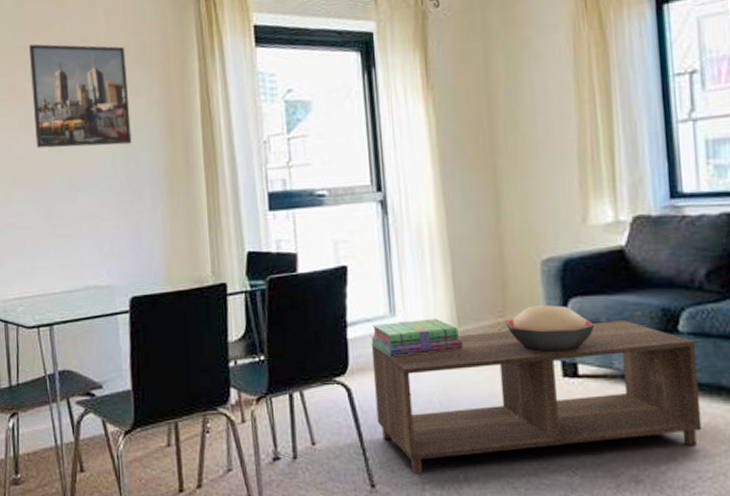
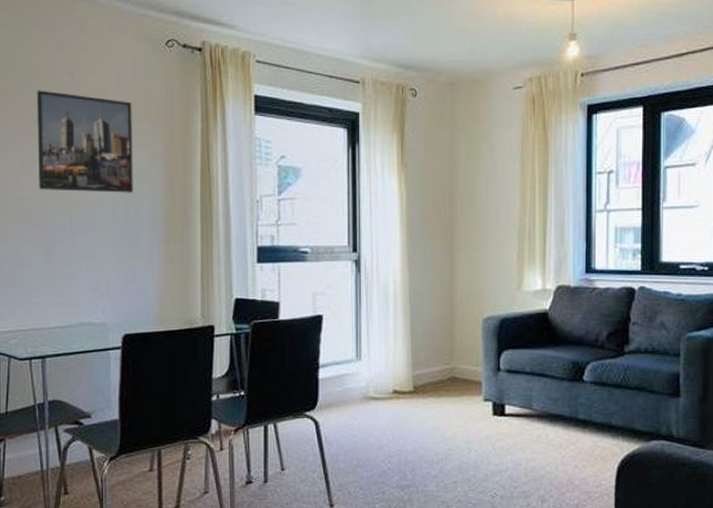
stack of books: present [370,318,464,356] -> none [338,363,416,395]
coffee table: present [371,319,702,474] -> none [338,369,595,495]
decorative bowl: present [505,305,595,352] -> none [451,356,521,394]

